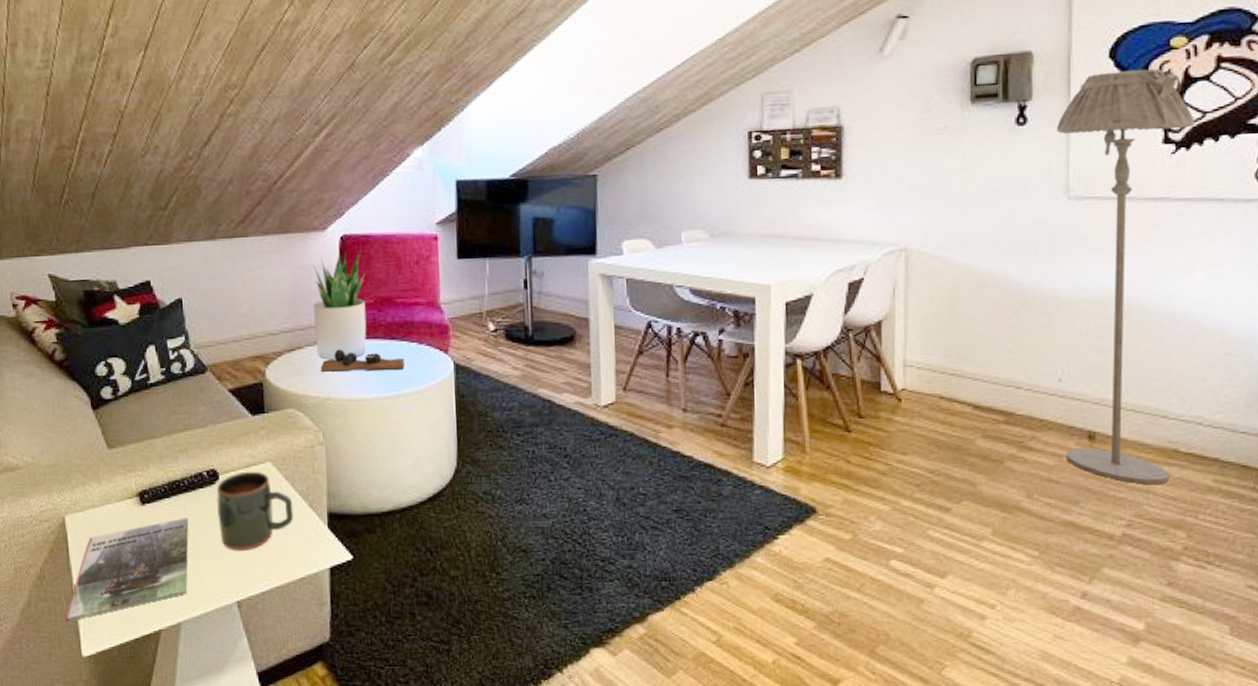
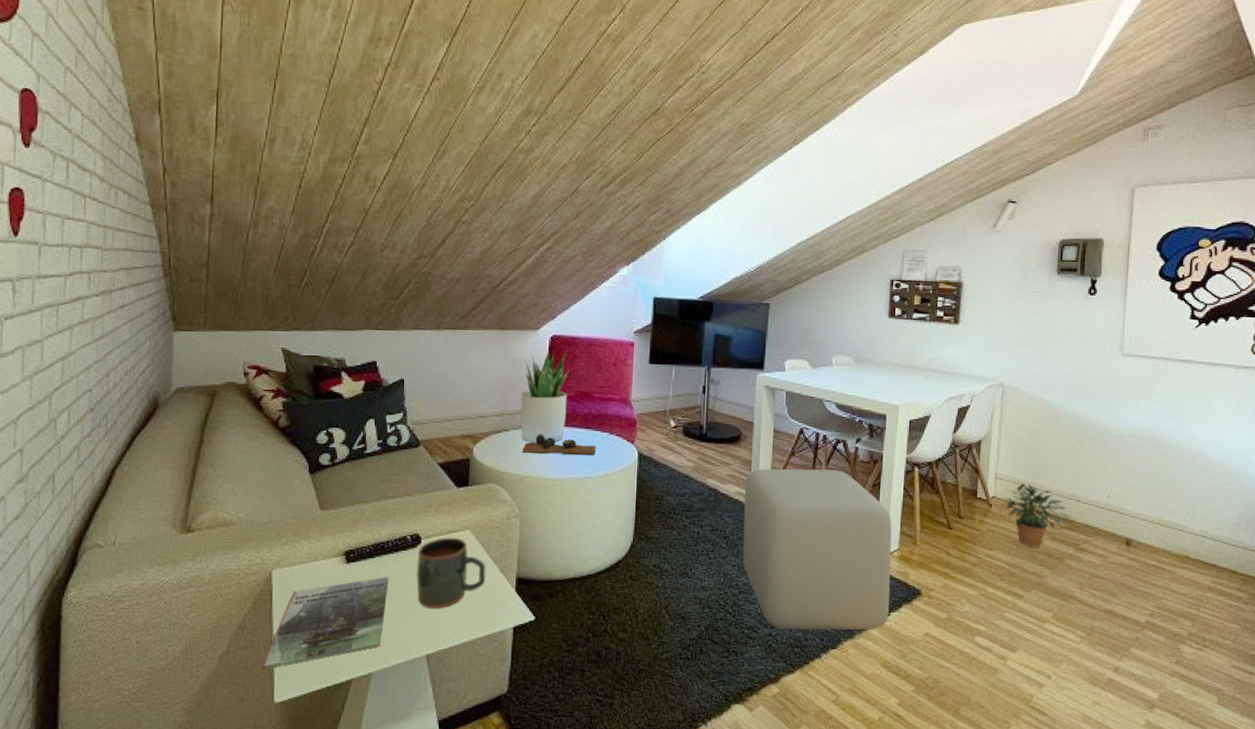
pouf: none [585,368,777,560] -> present [742,468,892,630]
potted plant: none [912,367,1010,449] -> present [999,481,1071,548]
floor lamp: present [1057,68,1195,484] -> none [1109,260,1213,583]

